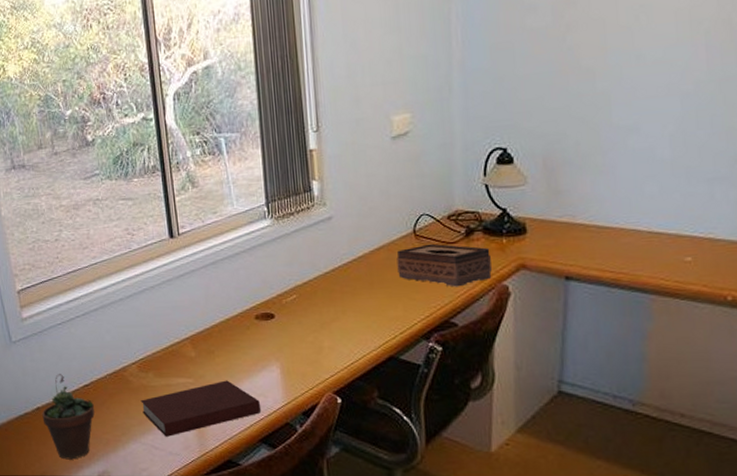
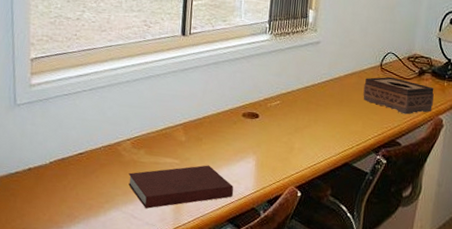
succulent plant: present [42,374,95,460] -> none [32,140,85,220]

